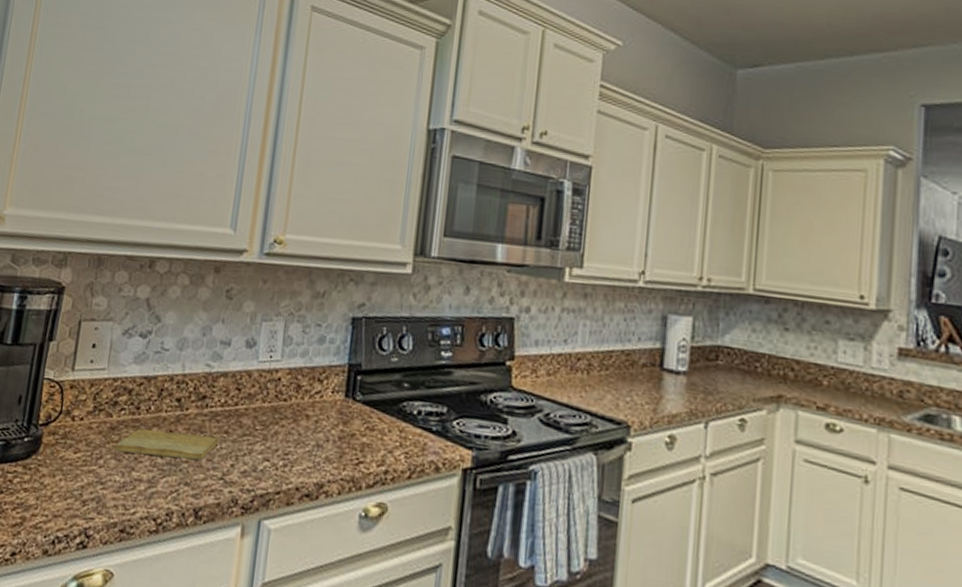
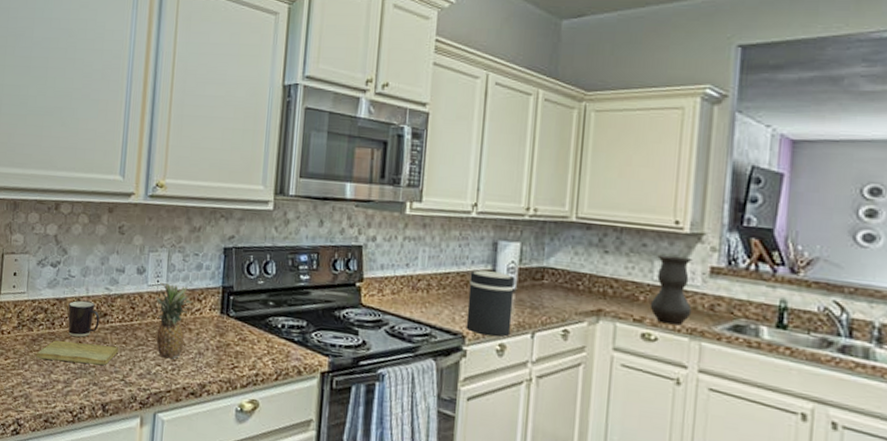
mug: none [156,379,197,425] -> present [68,300,100,338]
fruit: none [265,359,314,452] -> present [155,283,194,359]
cylinder: none [631,348,687,427] -> present [466,270,515,337]
vase: none [834,333,880,415] -> present [649,254,692,326]

